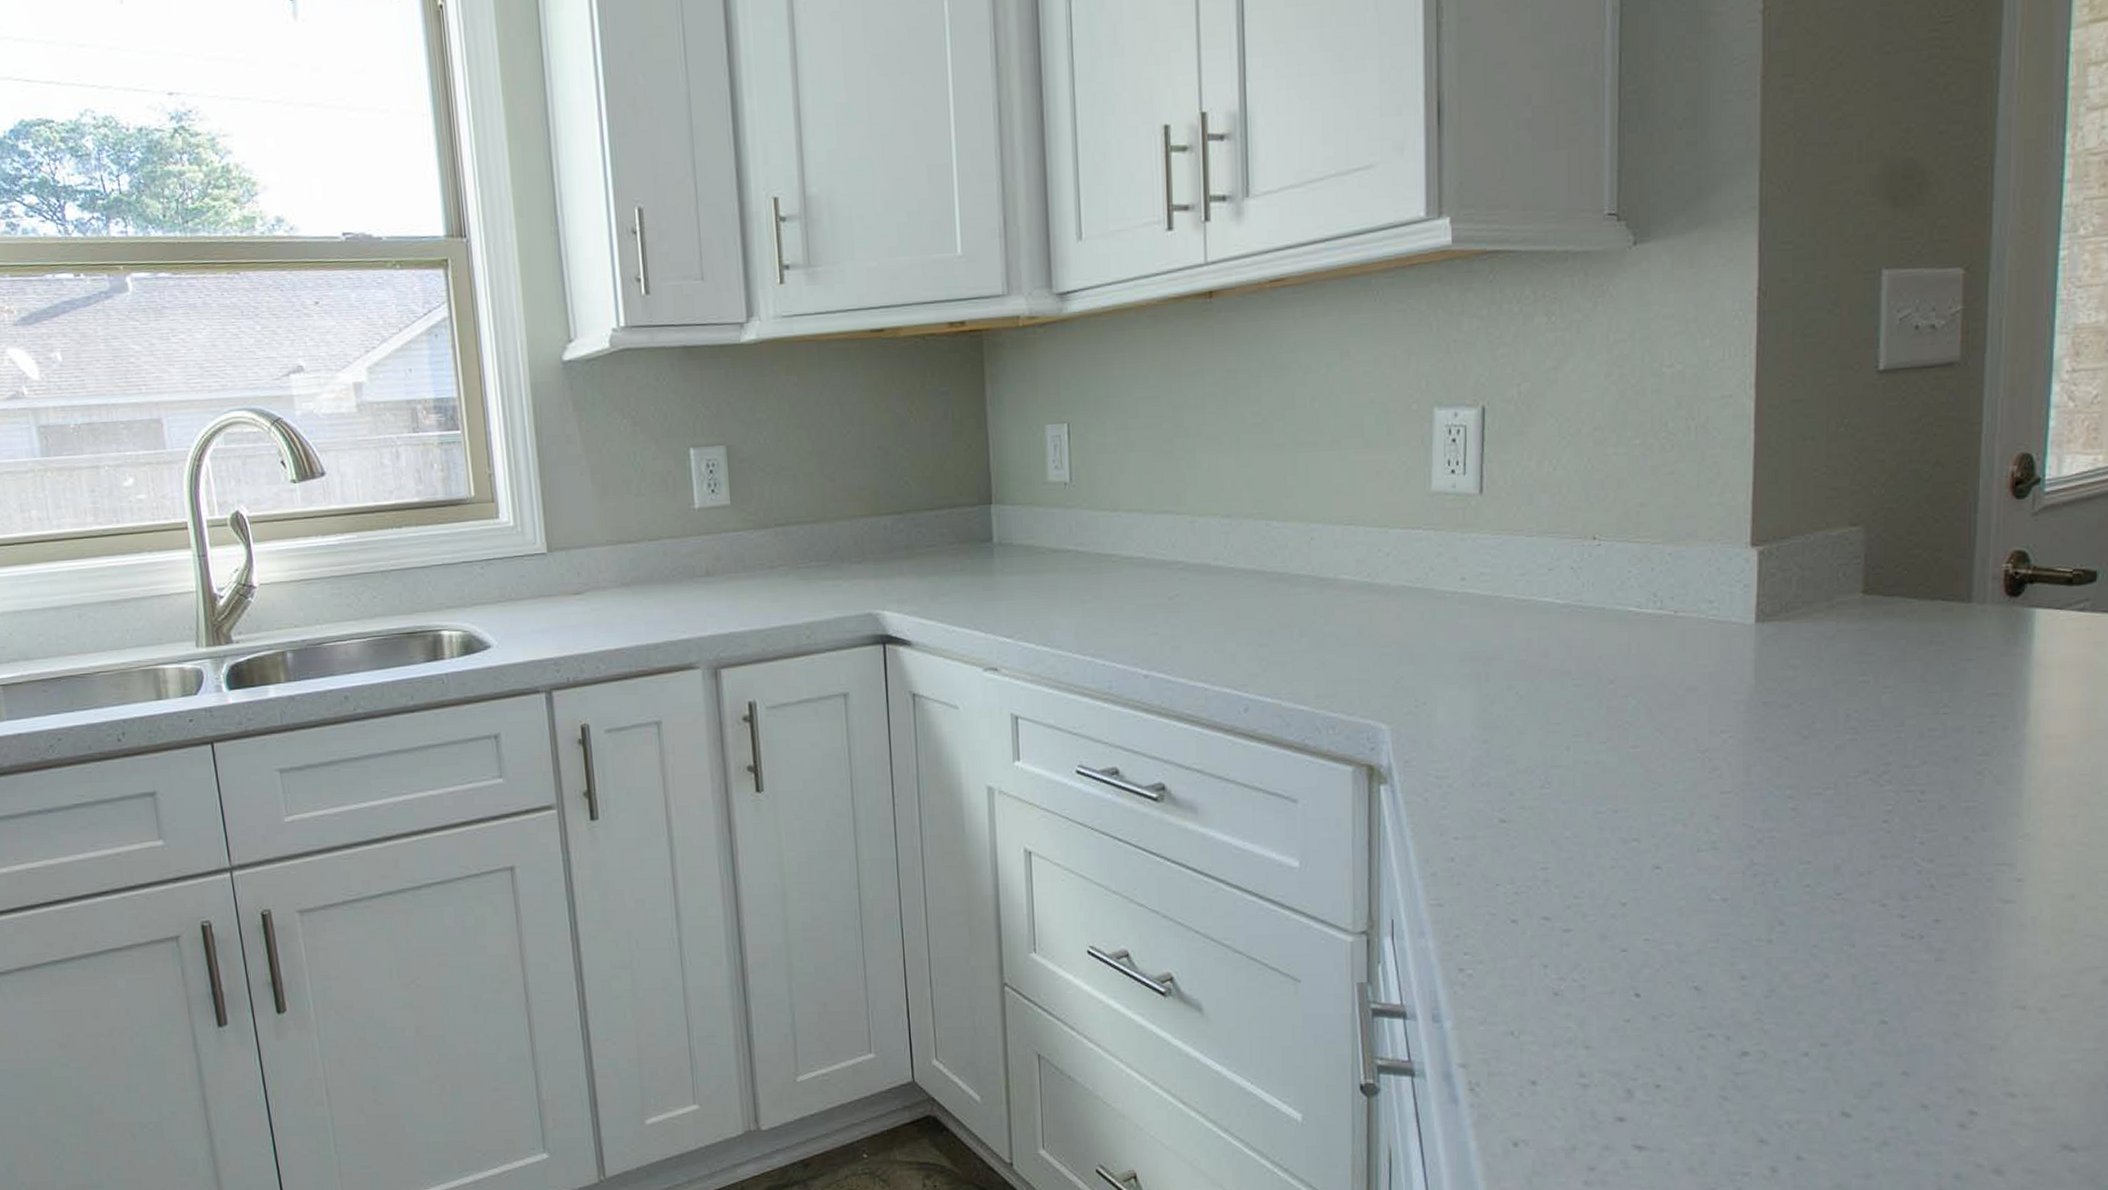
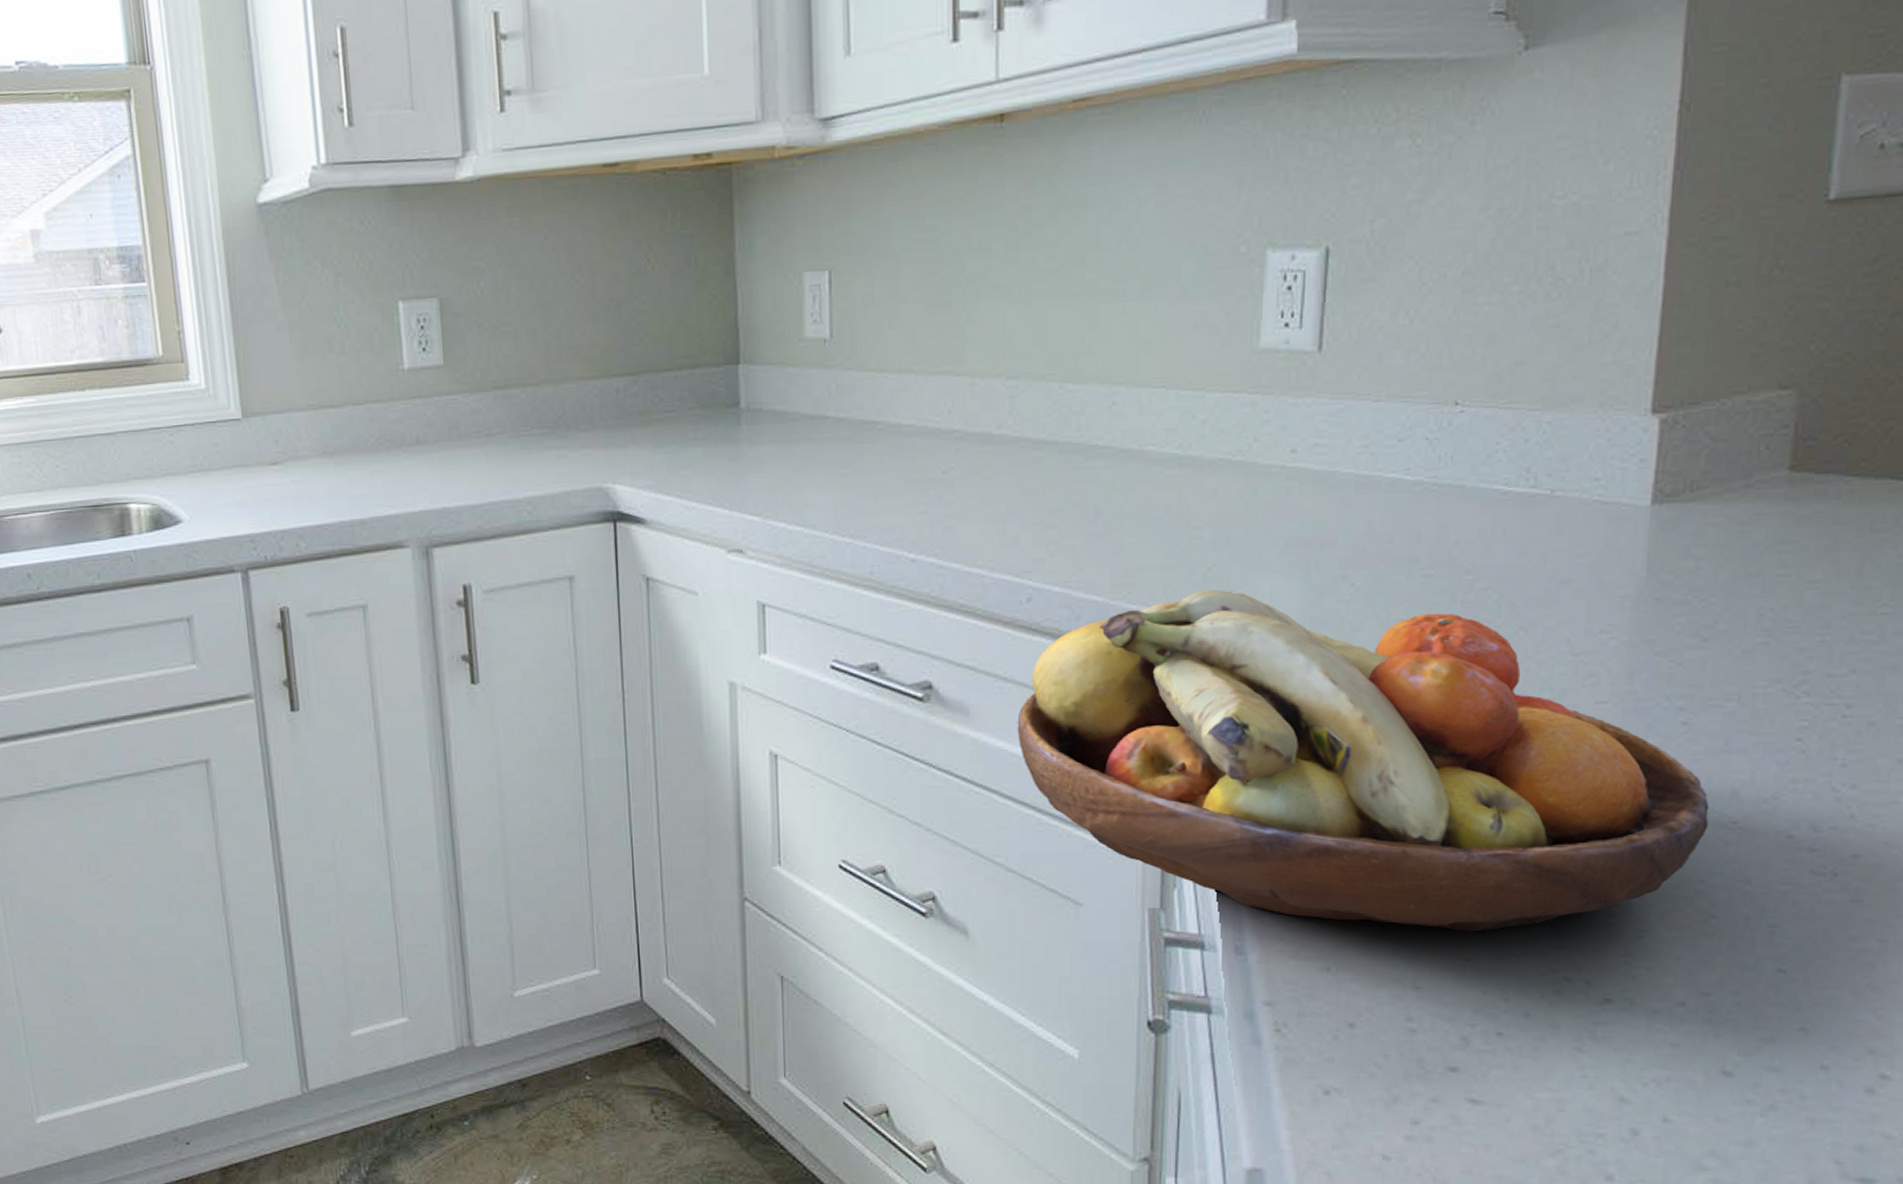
fruit bowl: none [1239,699,1817,996] -> present [1017,589,1710,932]

